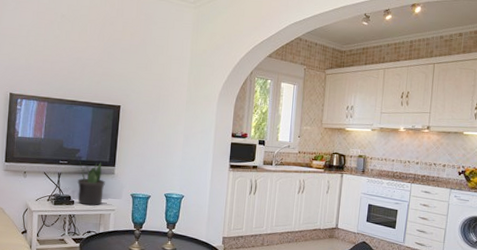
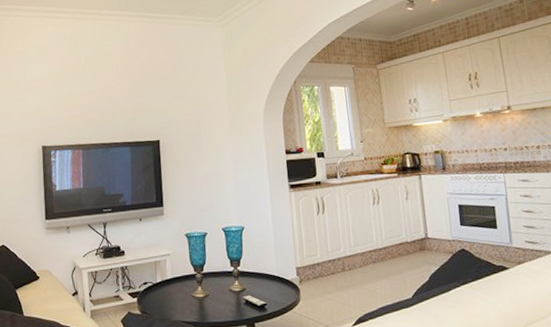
planter: present [77,161,105,206] -> none [124,204,156,254]

